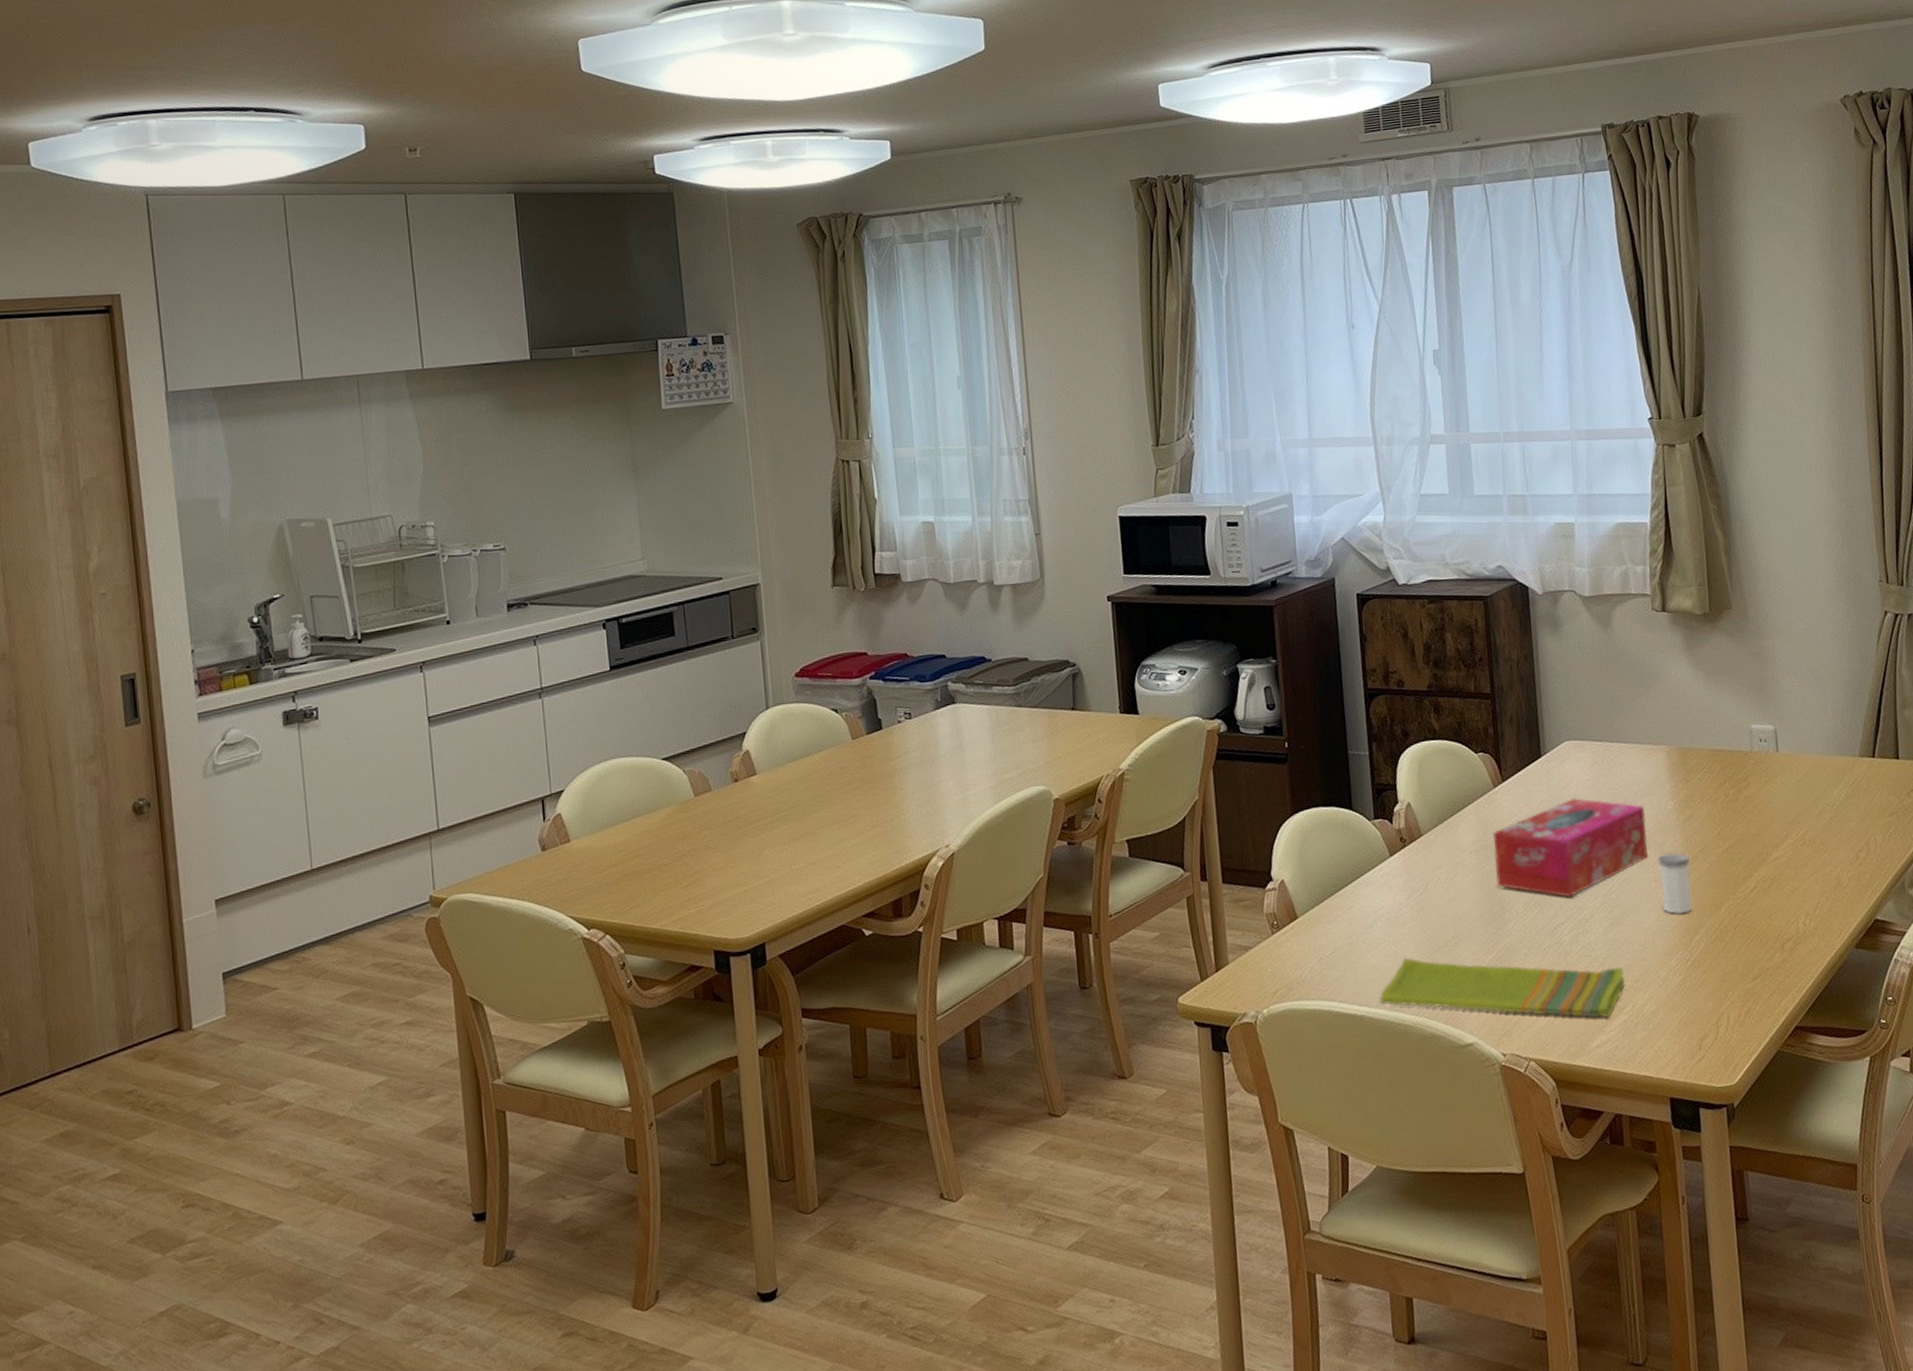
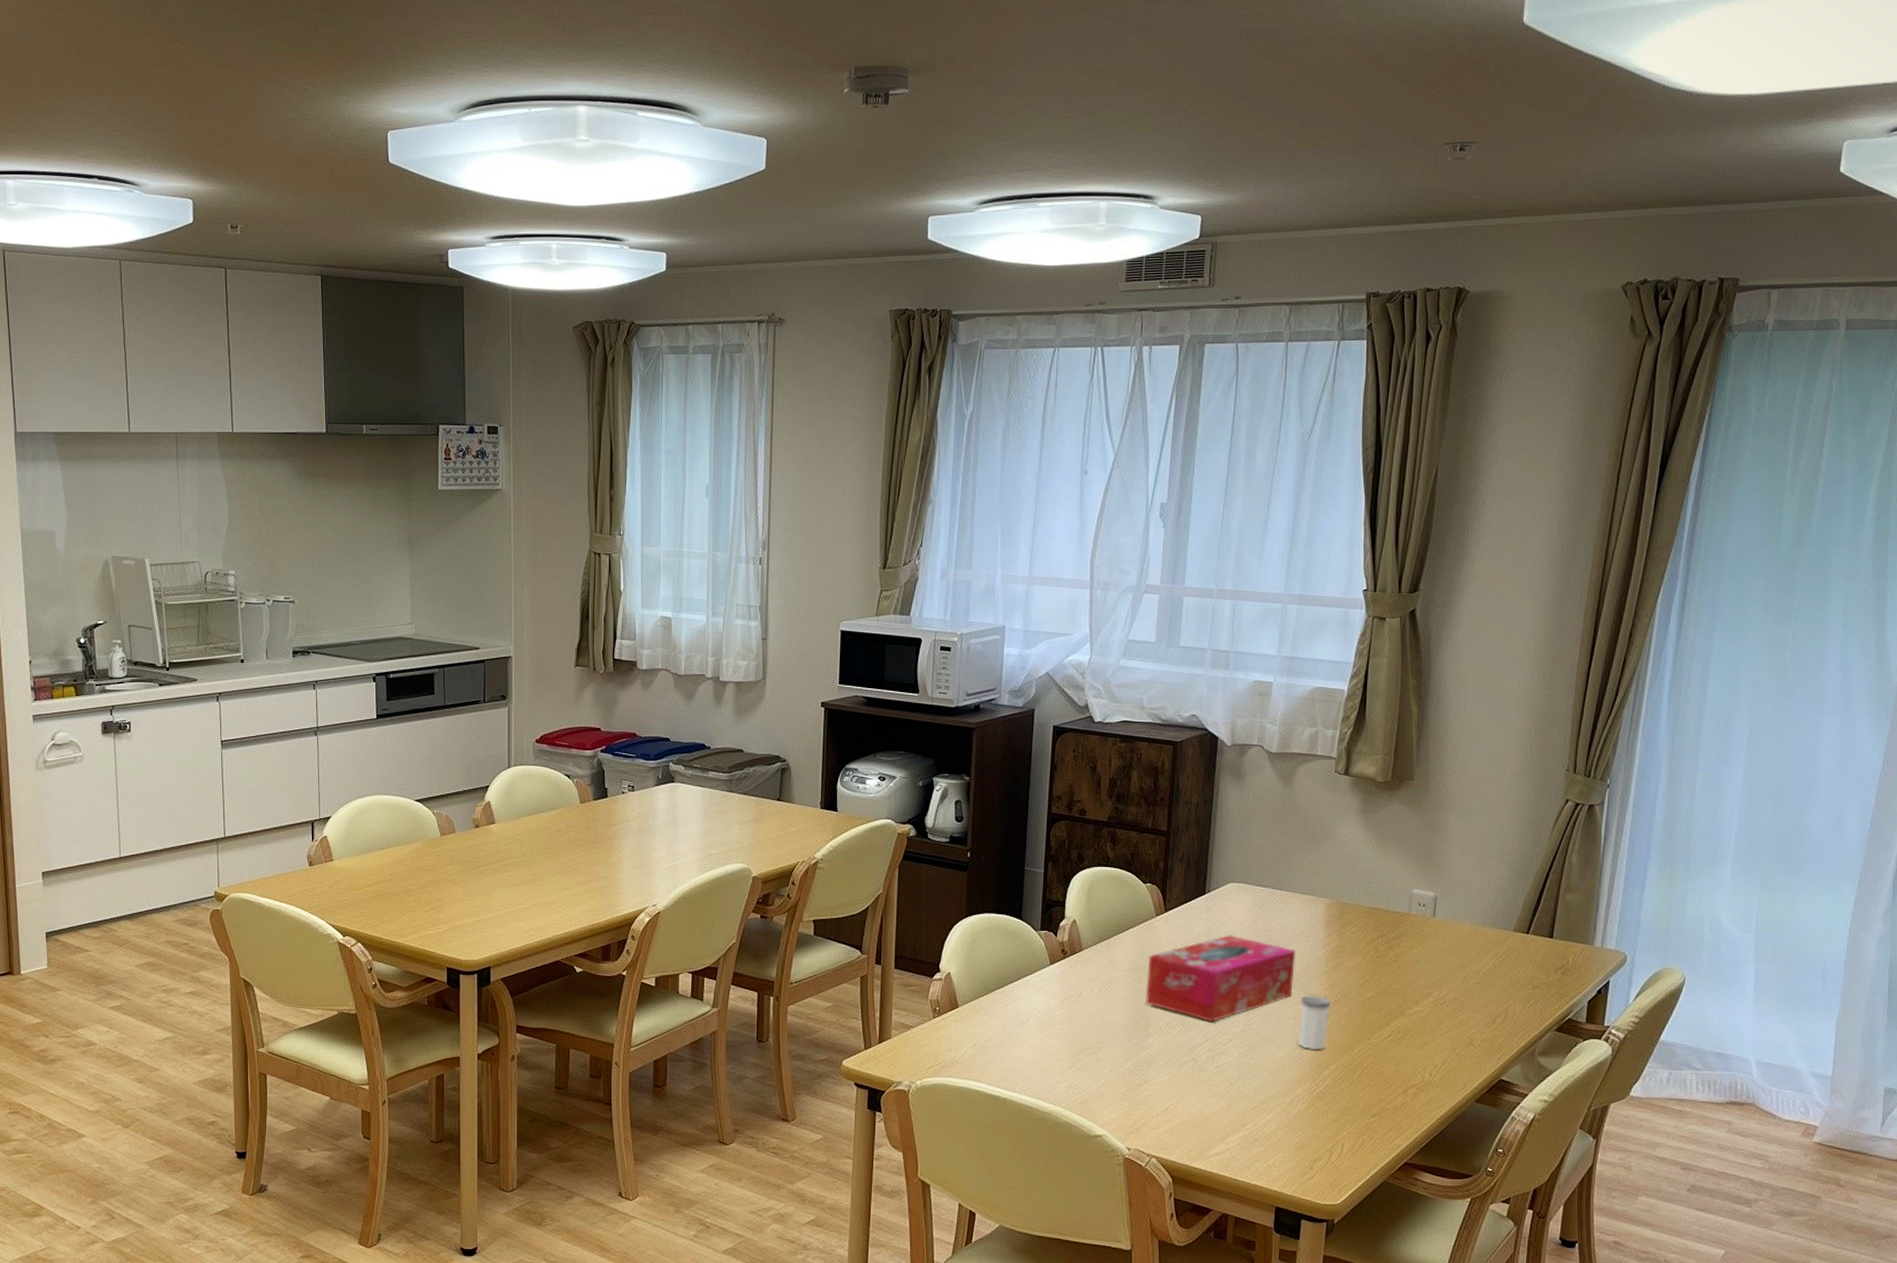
dish towel: present [1380,957,1625,1018] -> none [1023,1054,1252,1131]

